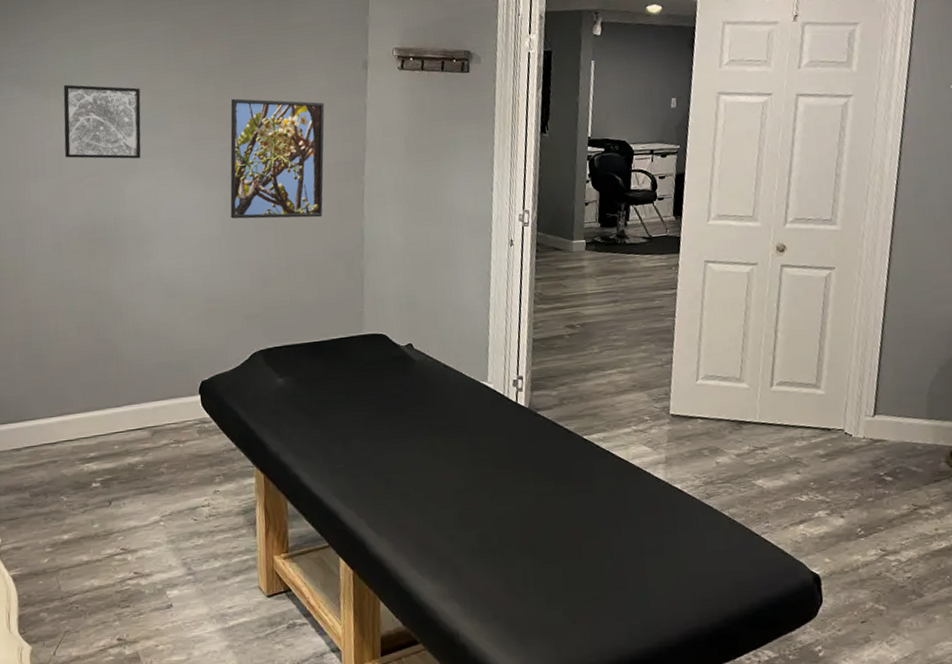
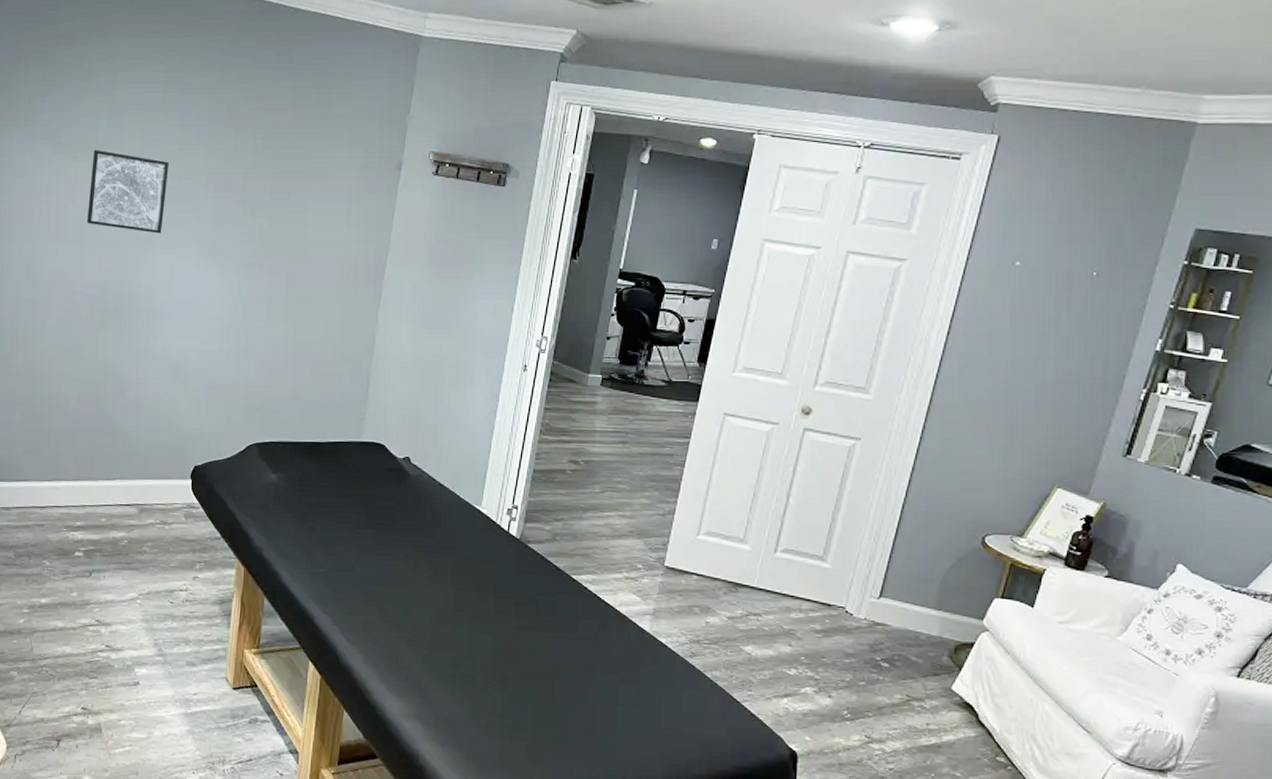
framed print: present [230,98,325,219] -> none [244,184,352,316]

